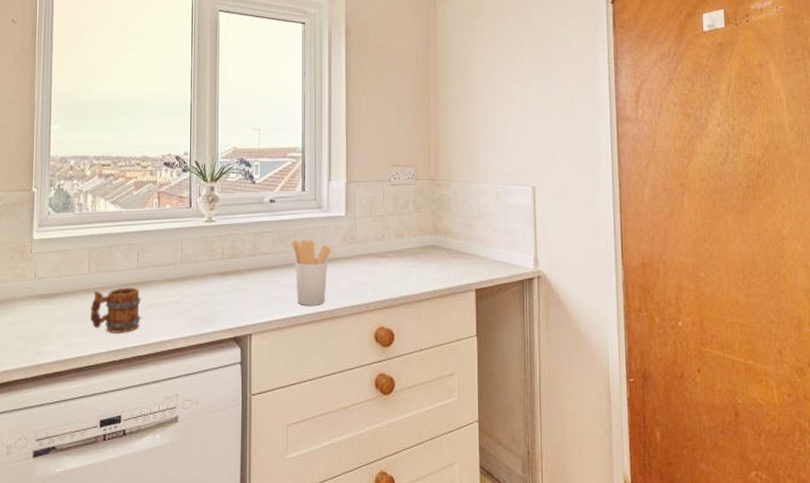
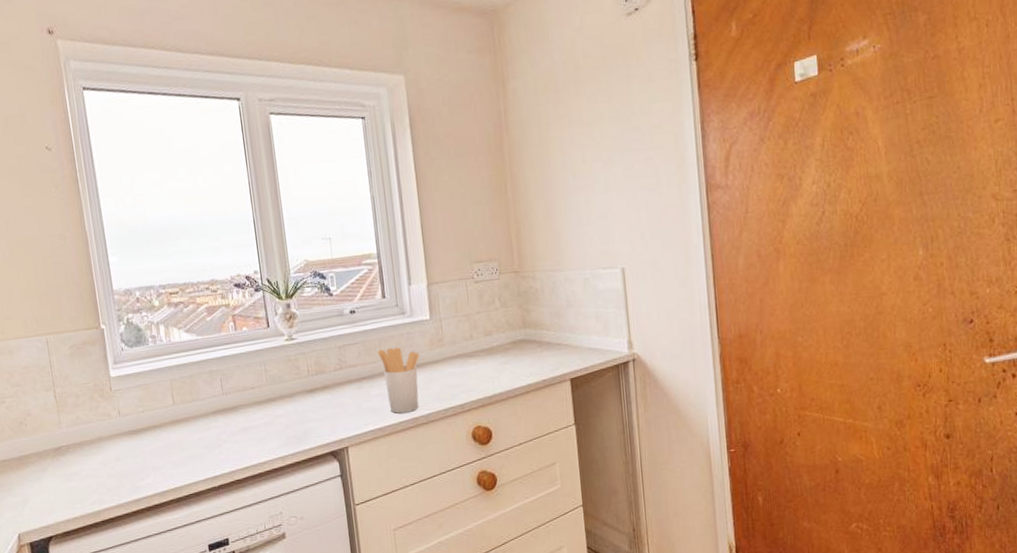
mug: present [90,288,141,334] -> none [181,414,234,462]

